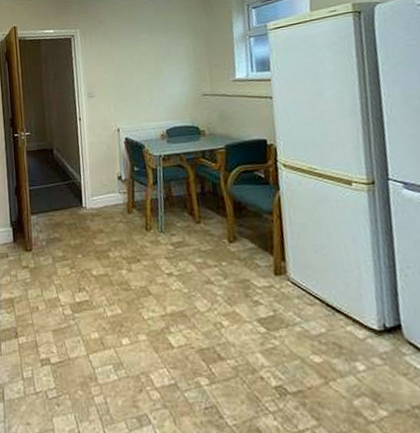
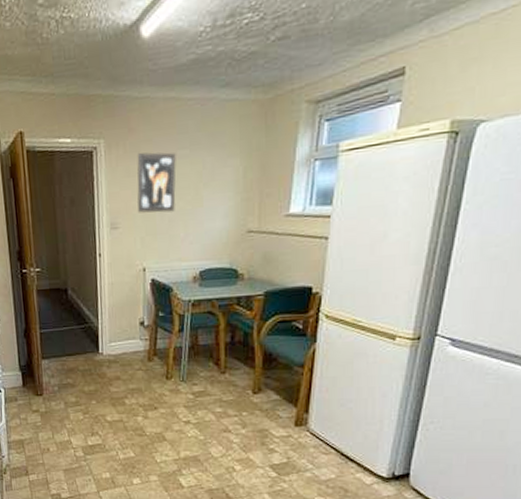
wall art: none [106,36,141,84] -> present [137,152,176,213]

